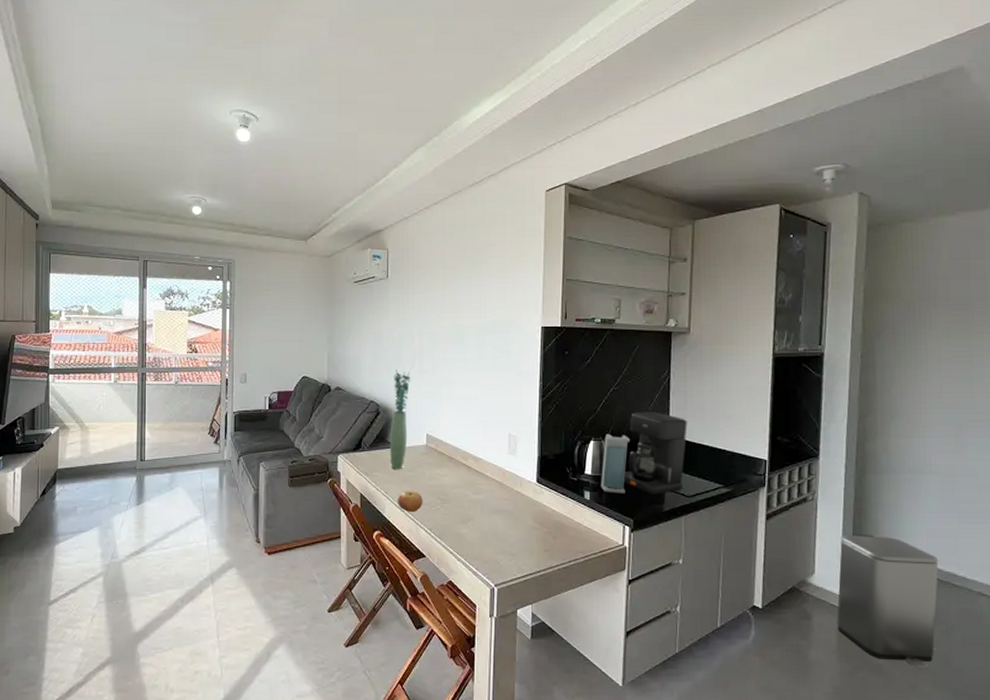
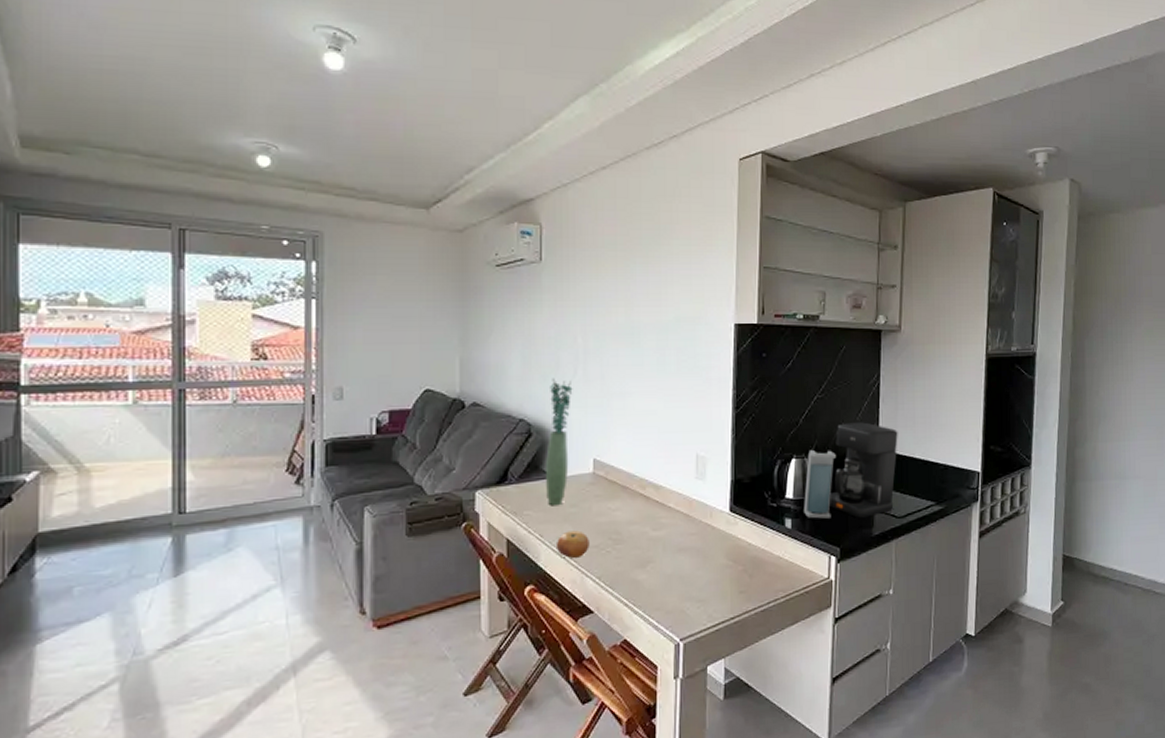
pedal bin: present [836,534,939,669] -> none [1047,546,1142,683]

